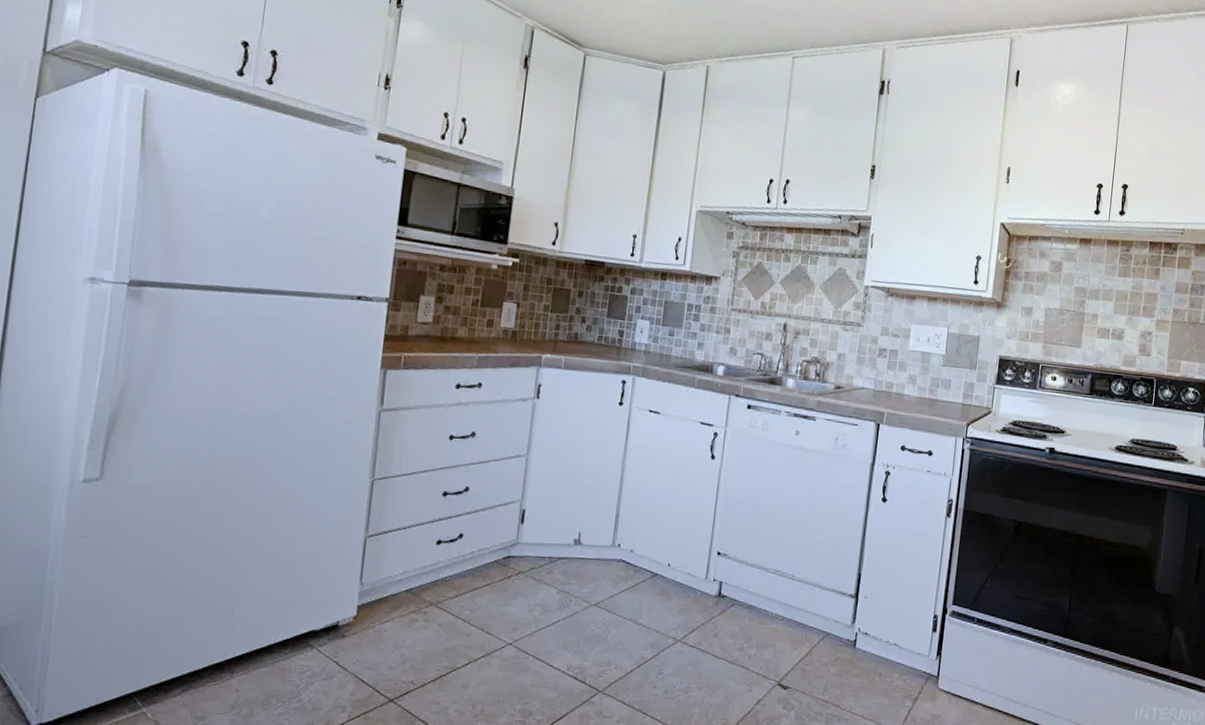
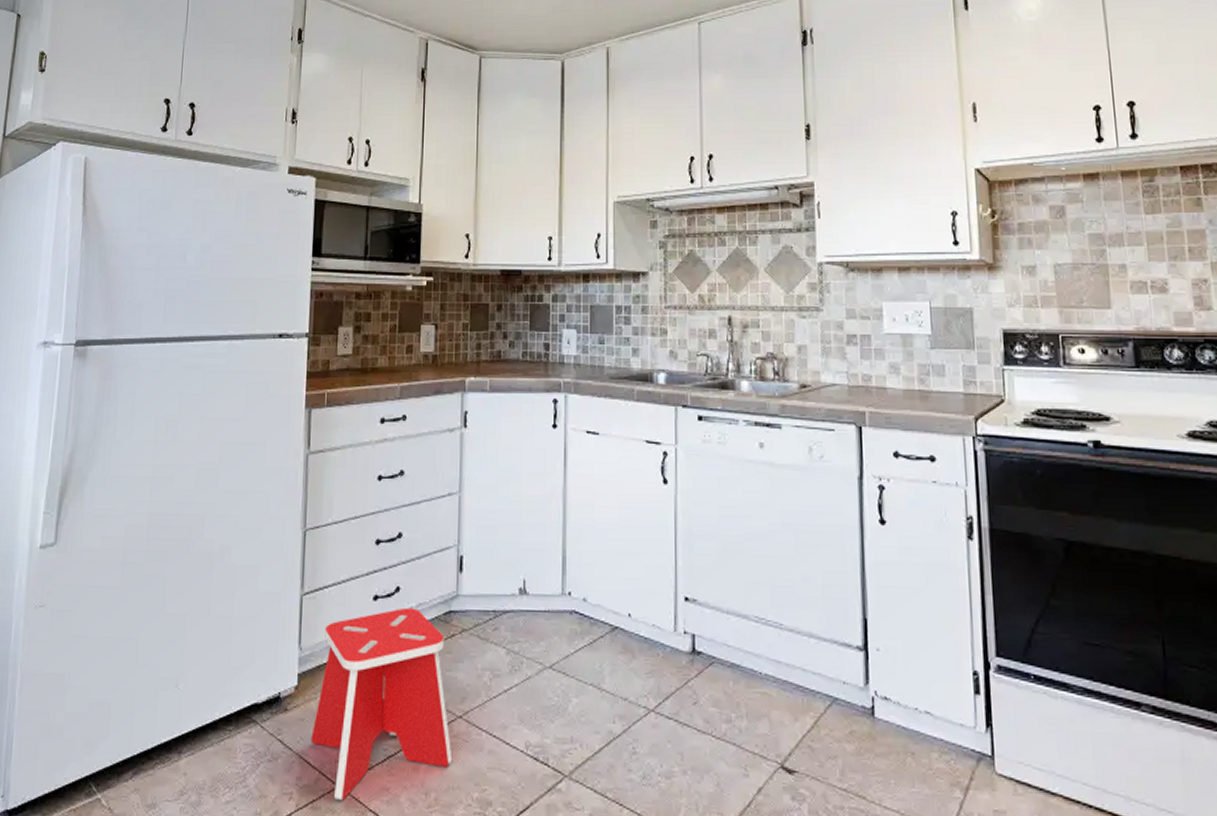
step stool: none [366,551,502,713] -> present [311,607,453,801]

